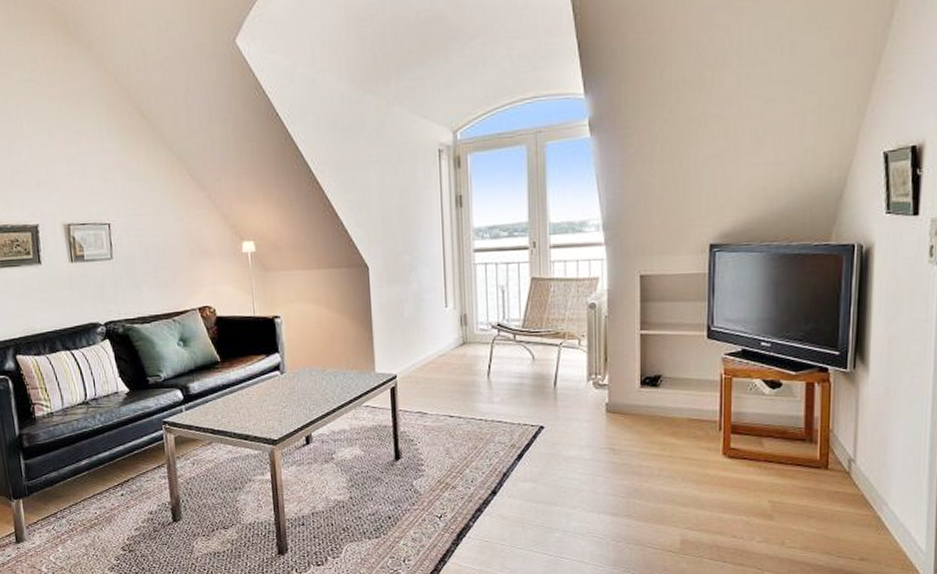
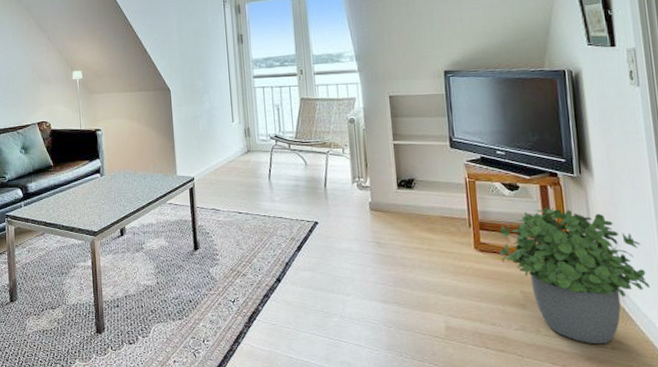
potted plant: none [750,405,913,556] -> present [498,206,650,345]

